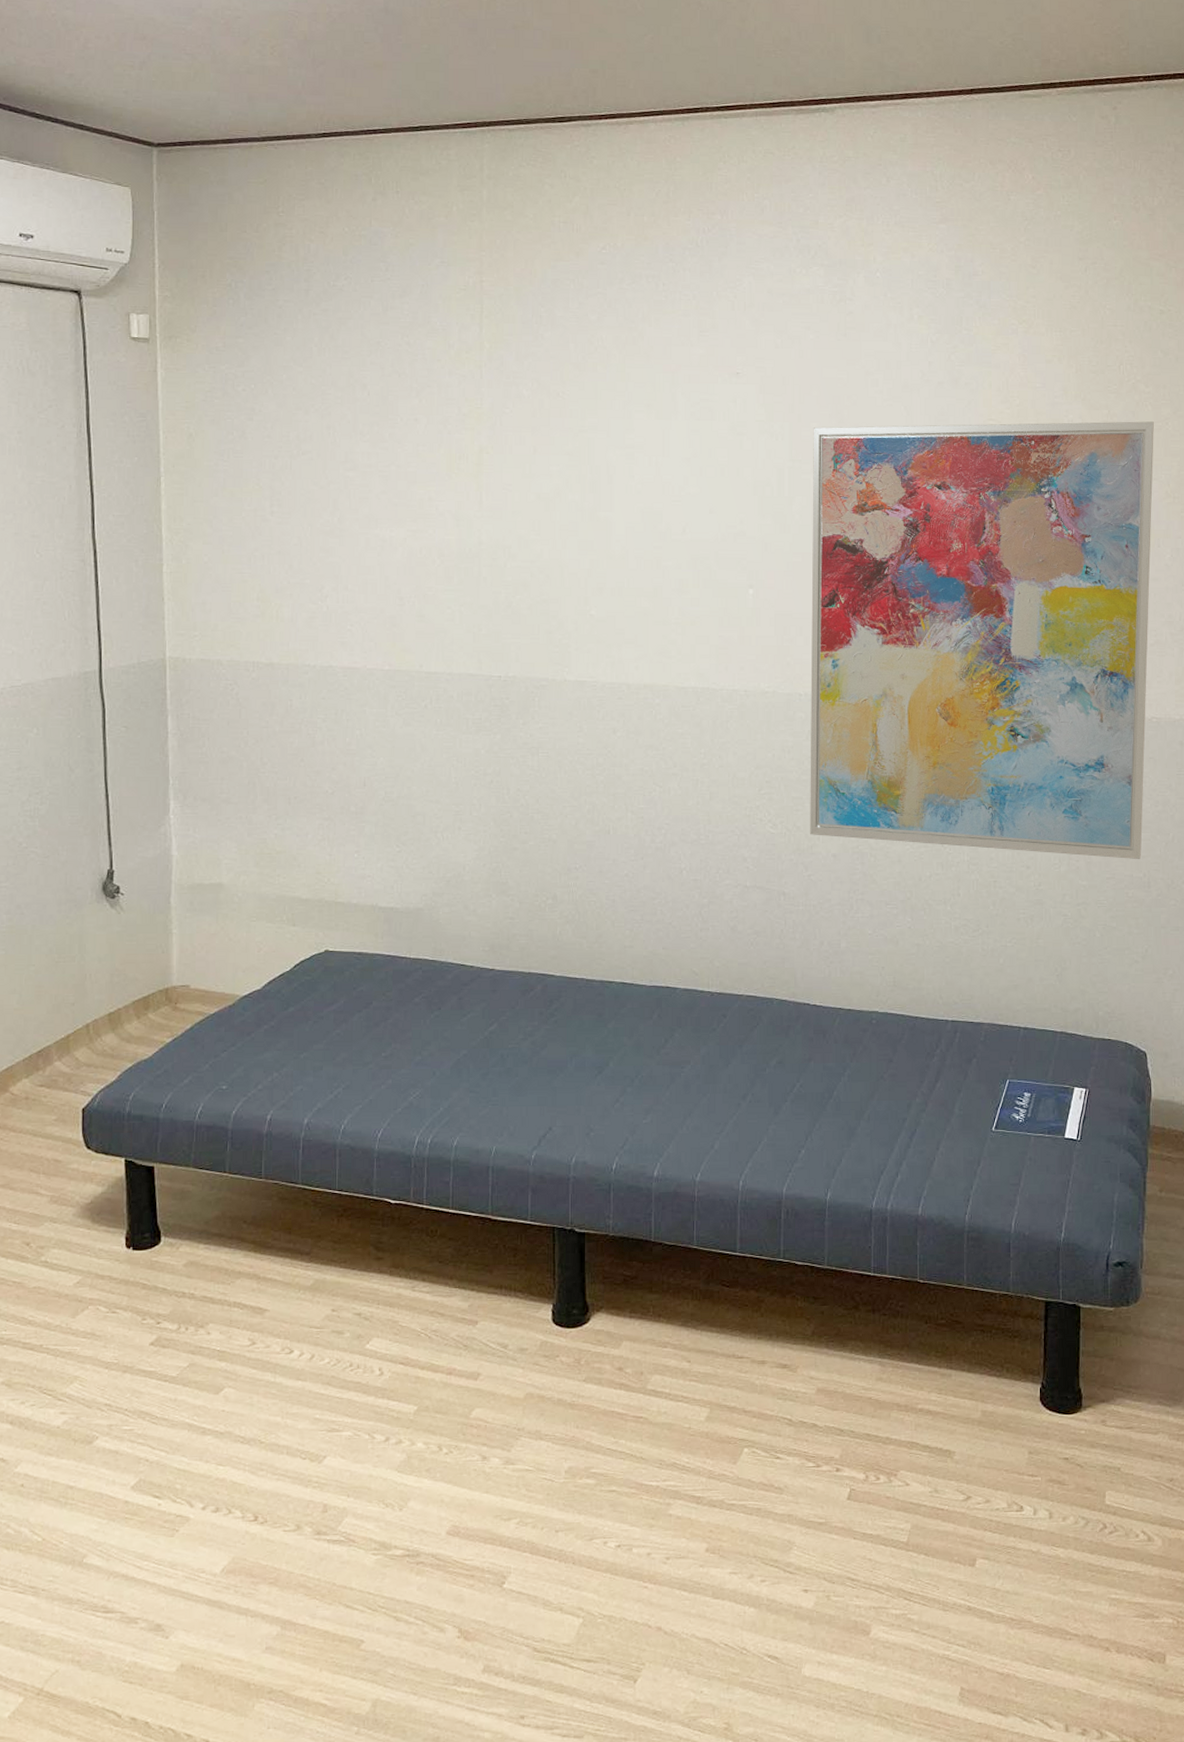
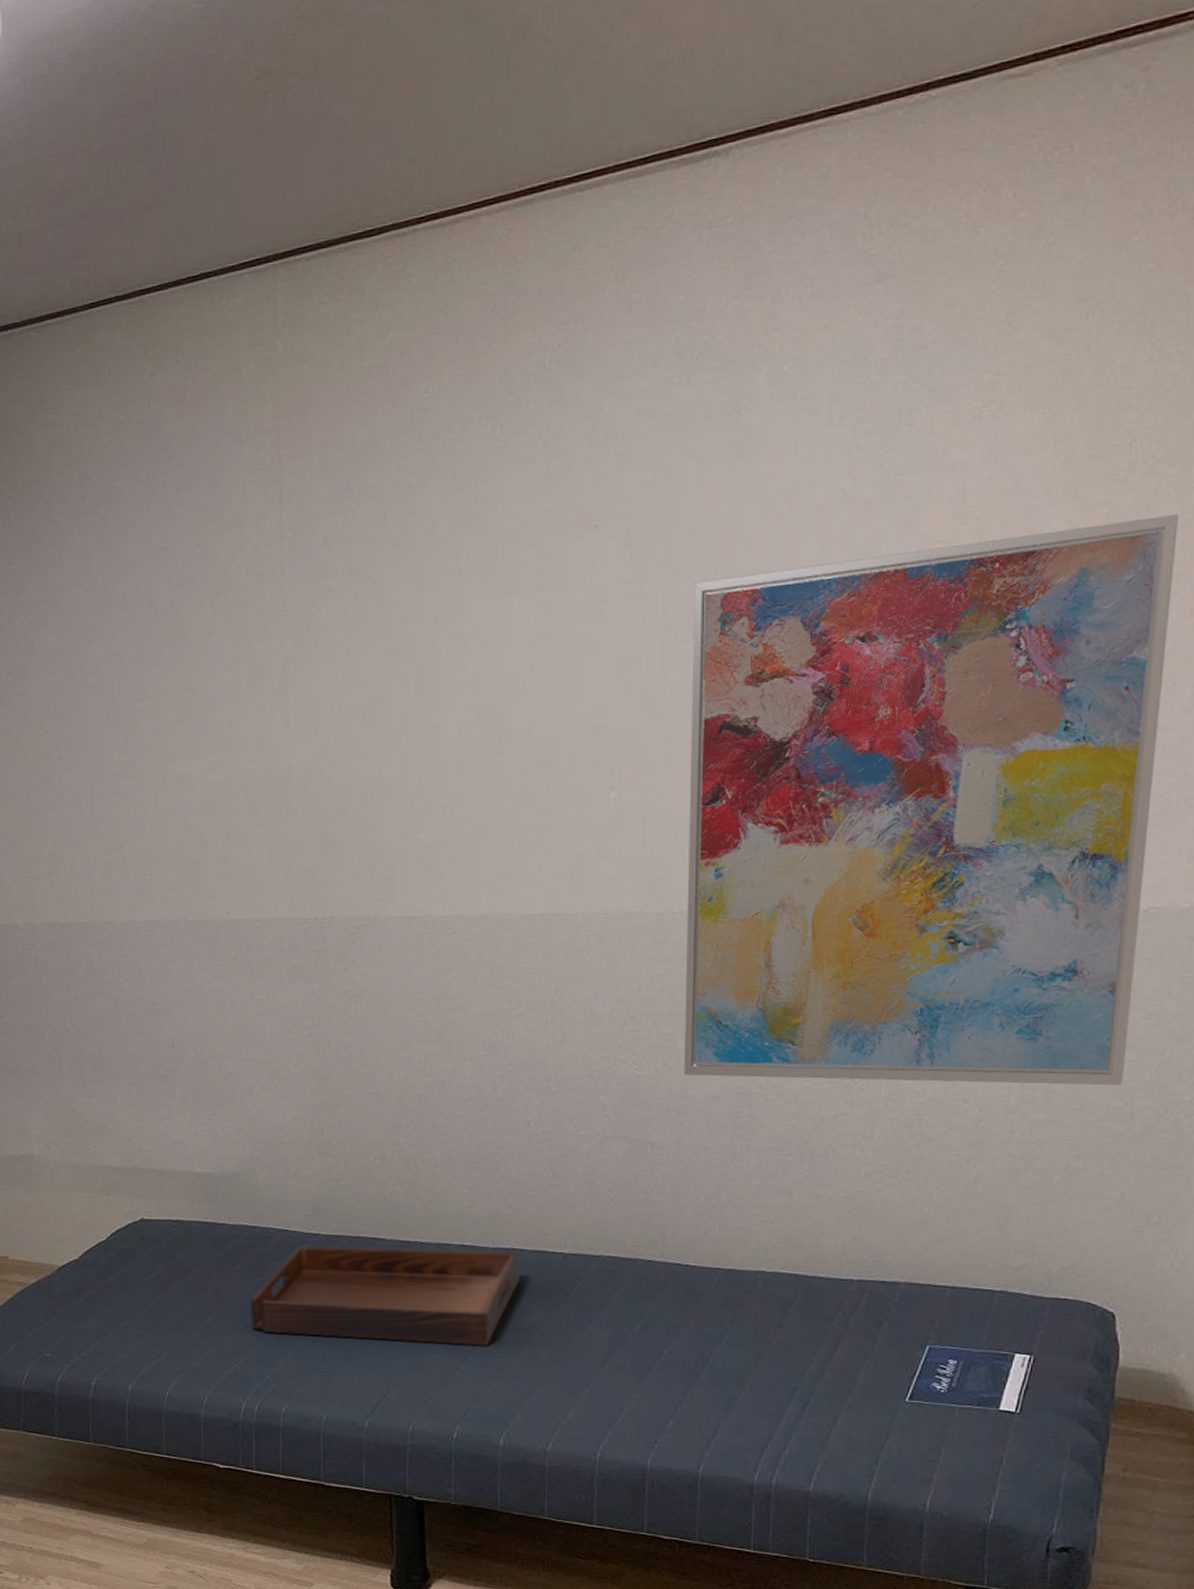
serving tray: none [426,980,674,1079] -> present [249,1245,521,1346]

